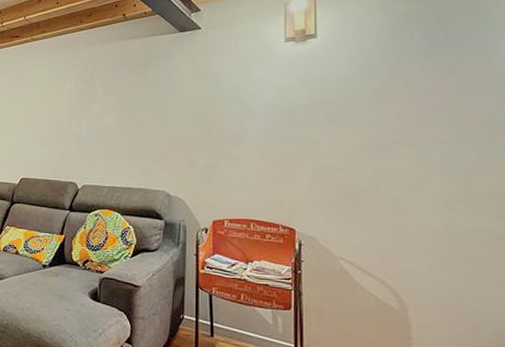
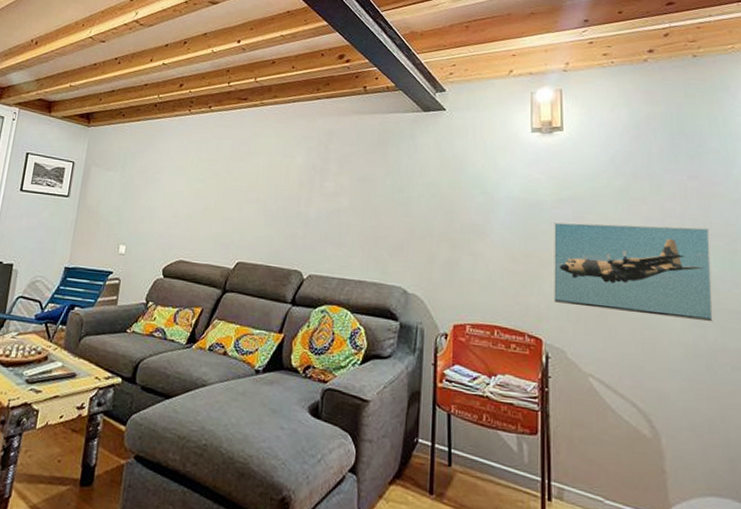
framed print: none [306,118,465,207] -> present [554,222,713,322]

